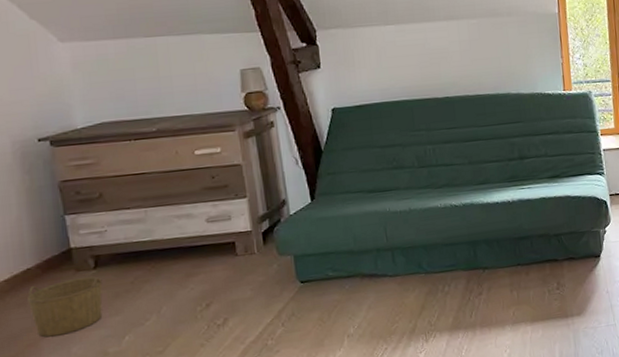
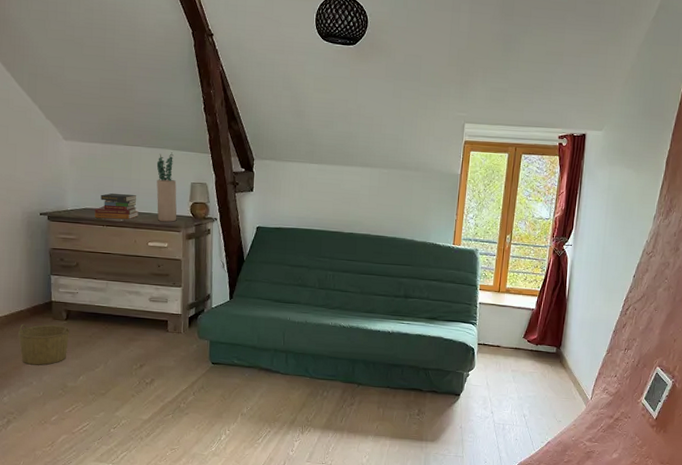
books: none [115,96,177,133] -> present [94,193,139,220]
vase: none [191,37,228,124] -> present [156,152,177,223]

